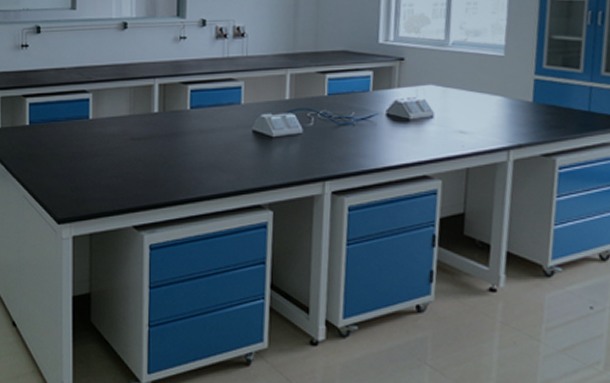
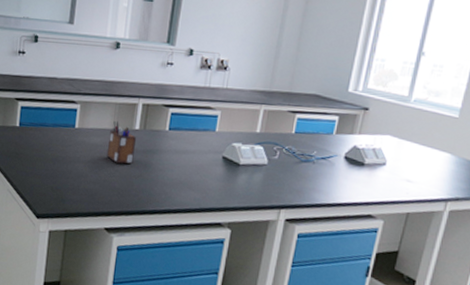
desk organizer: none [126,105,157,152] -> present [106,120,137,164]

